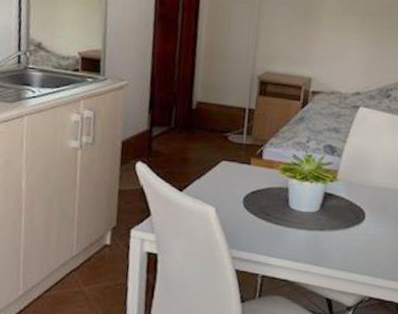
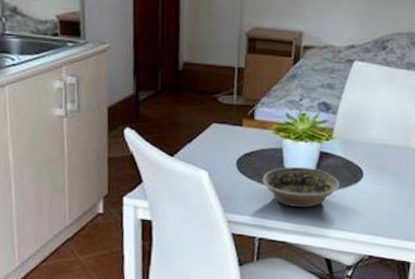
bowl: none [267,206,343,247] -> present [262,166,340,207]

